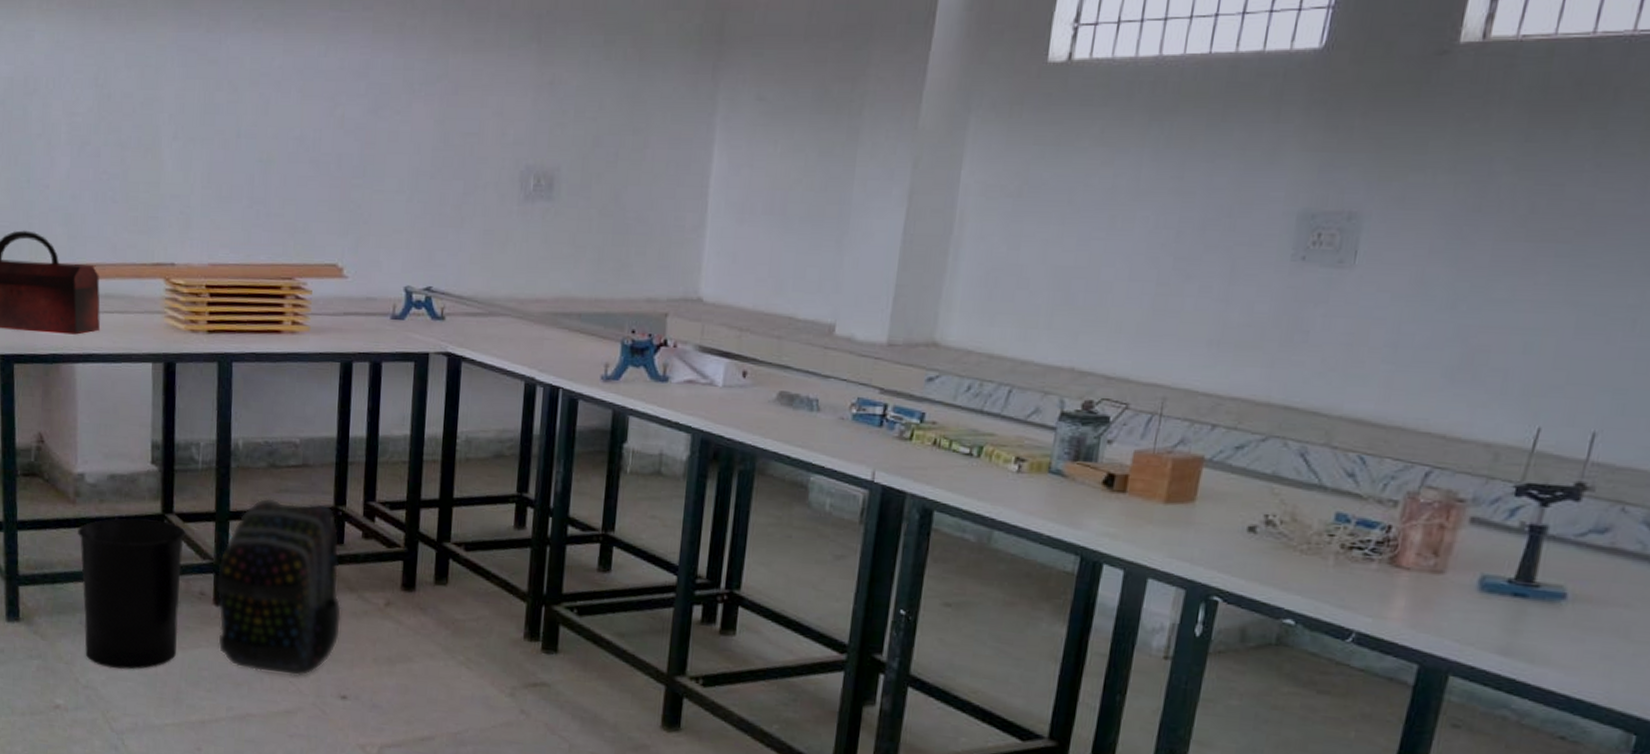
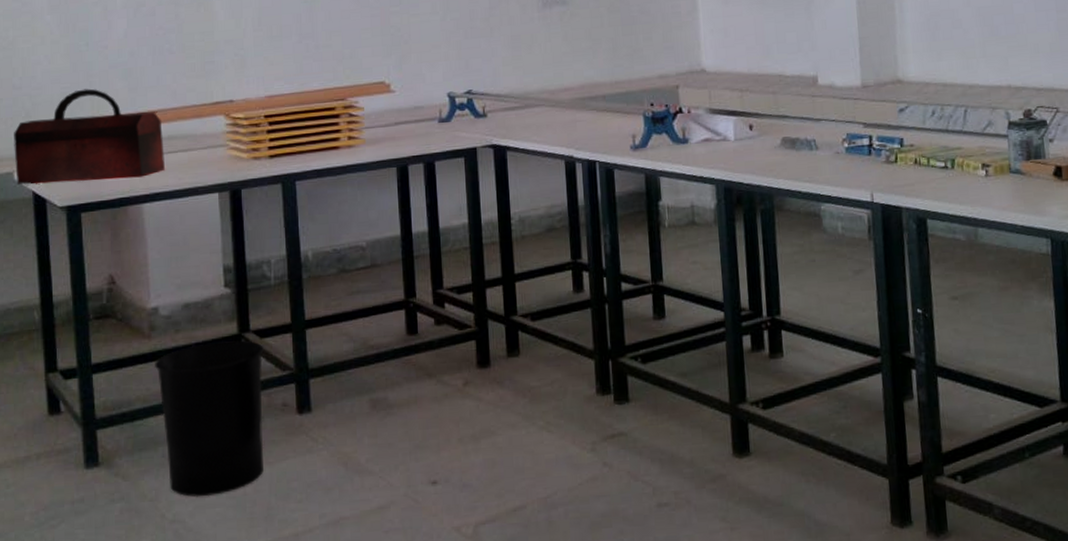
backpack: present [215,498,342,676] -> none [296,299,425,473]

